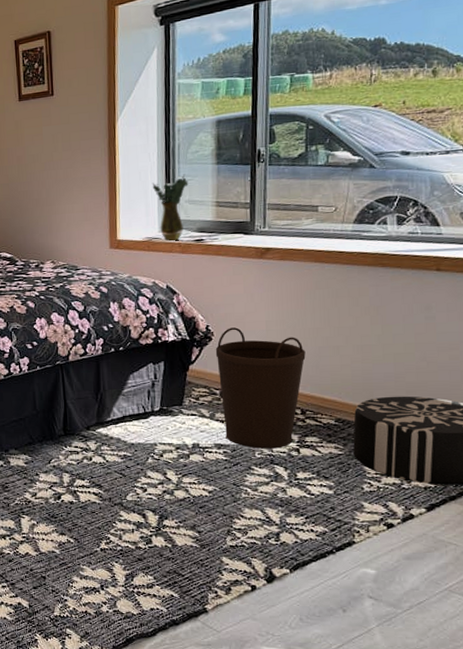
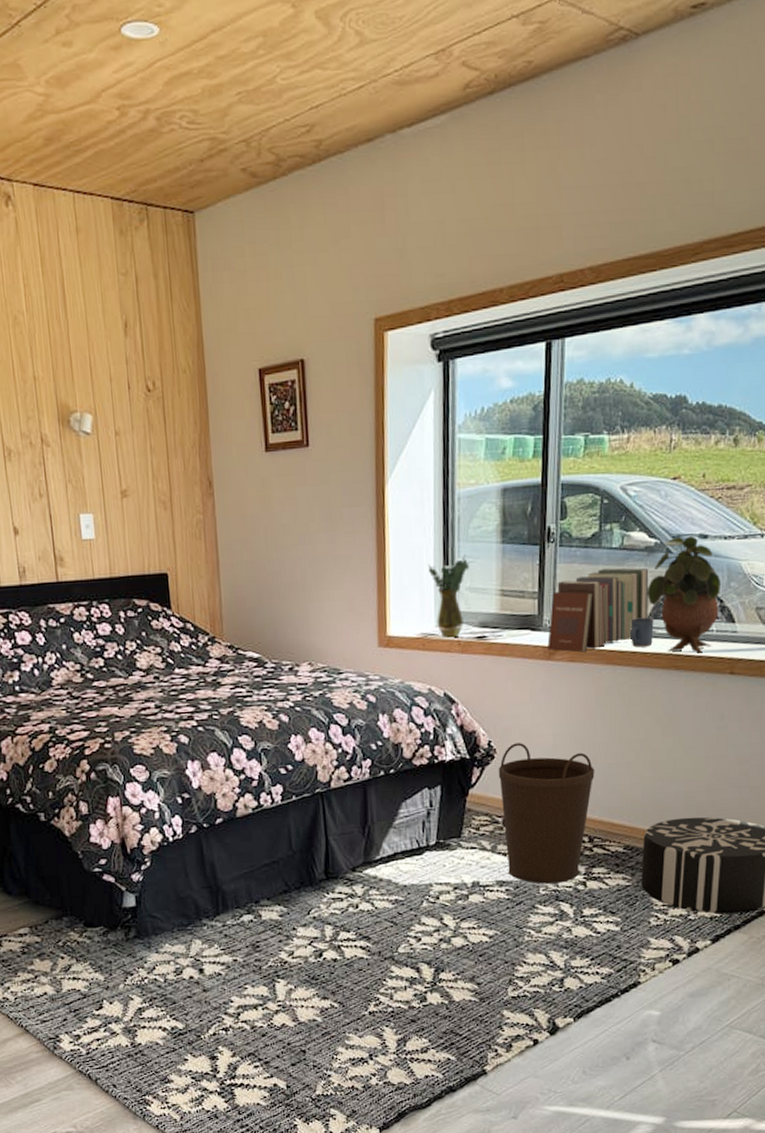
books: none [259,181,354,253] -> present [547,568,649,653]
mug: none [336,222,360,248] -> present [629,617,654,648]
potted plant: none [352,153,425,253] -> present [647,535,722,653]

